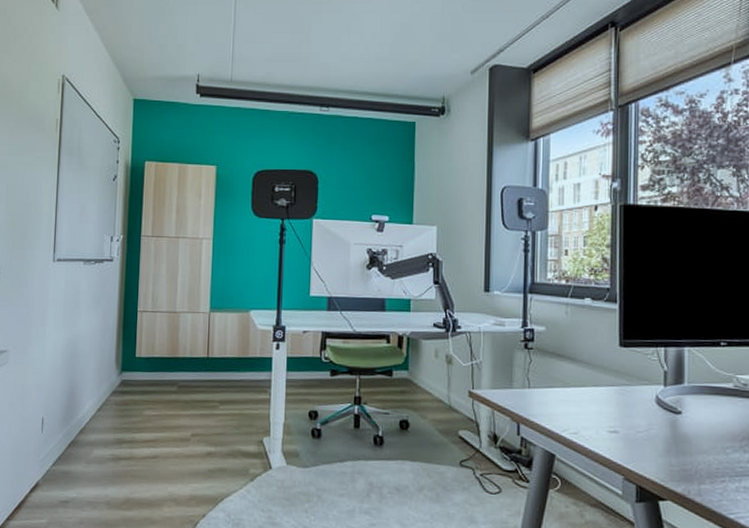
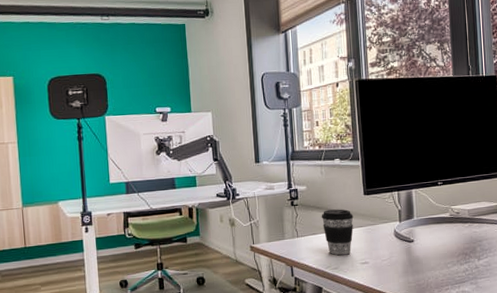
coffee cup: none [561,359,604,419] -> present [321,209,354,256]

